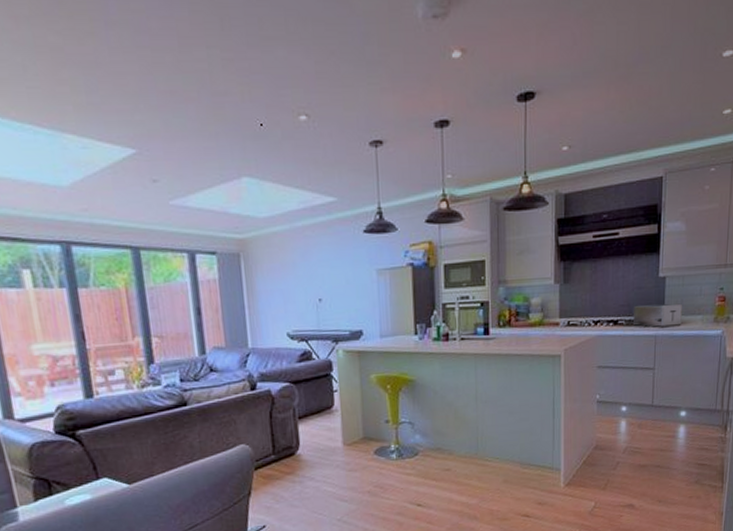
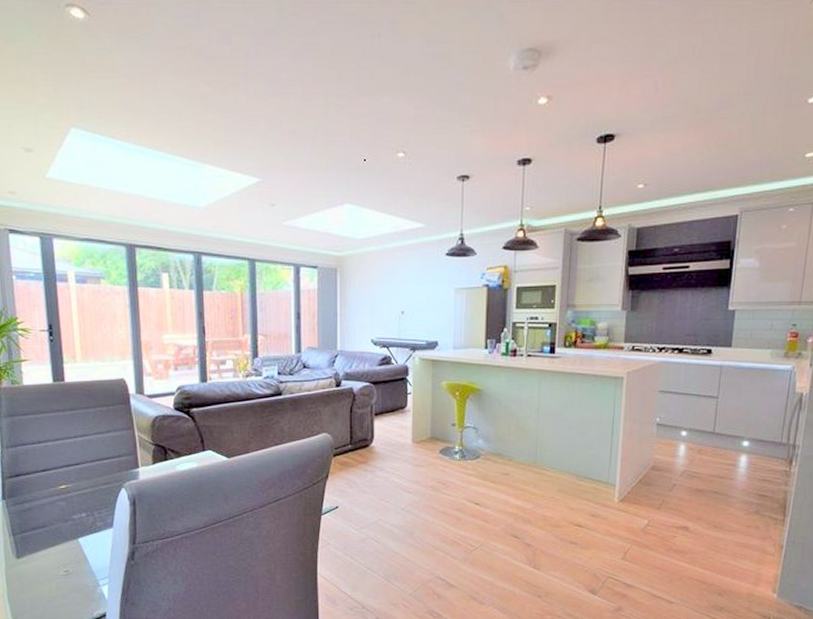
toaster: present [633,303,682,328] -> none [699,335,751,359]

